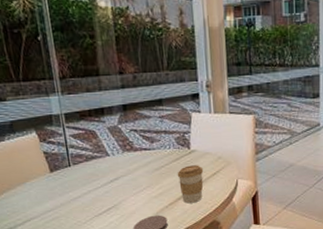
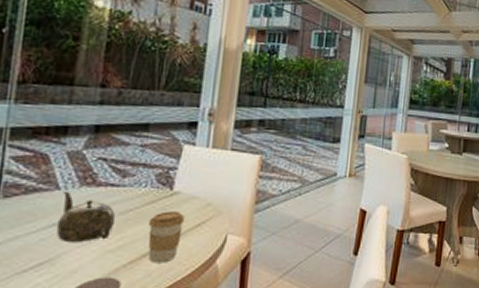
teapot: none [112,156,154,193] -> present [56,190,116,242]

